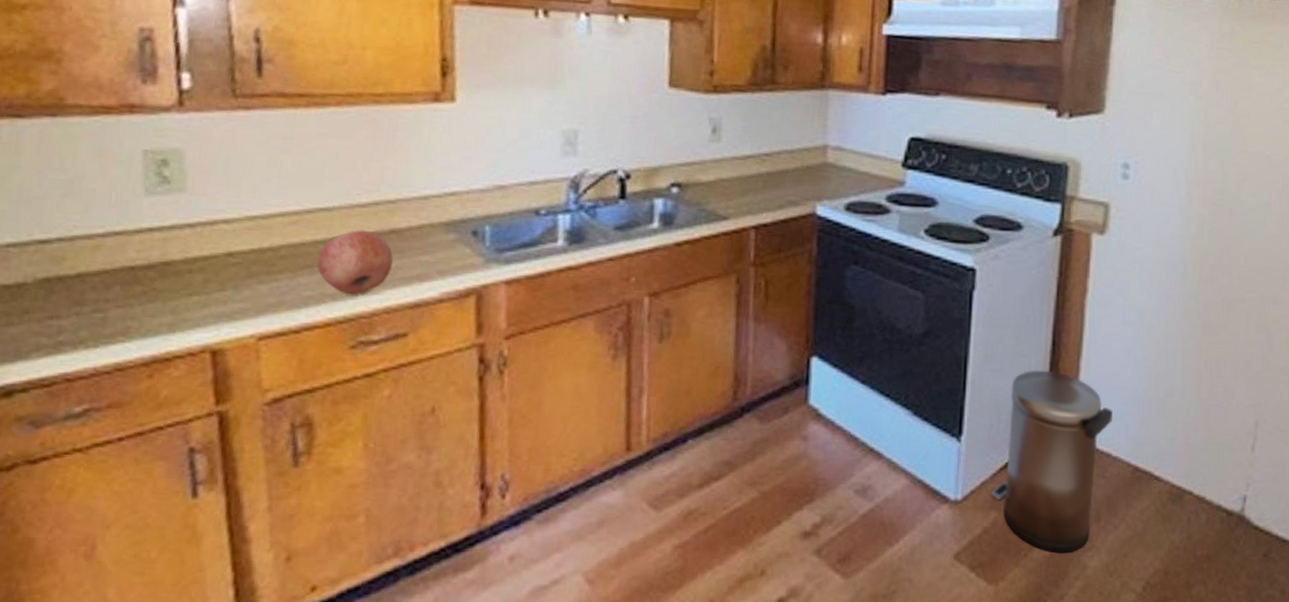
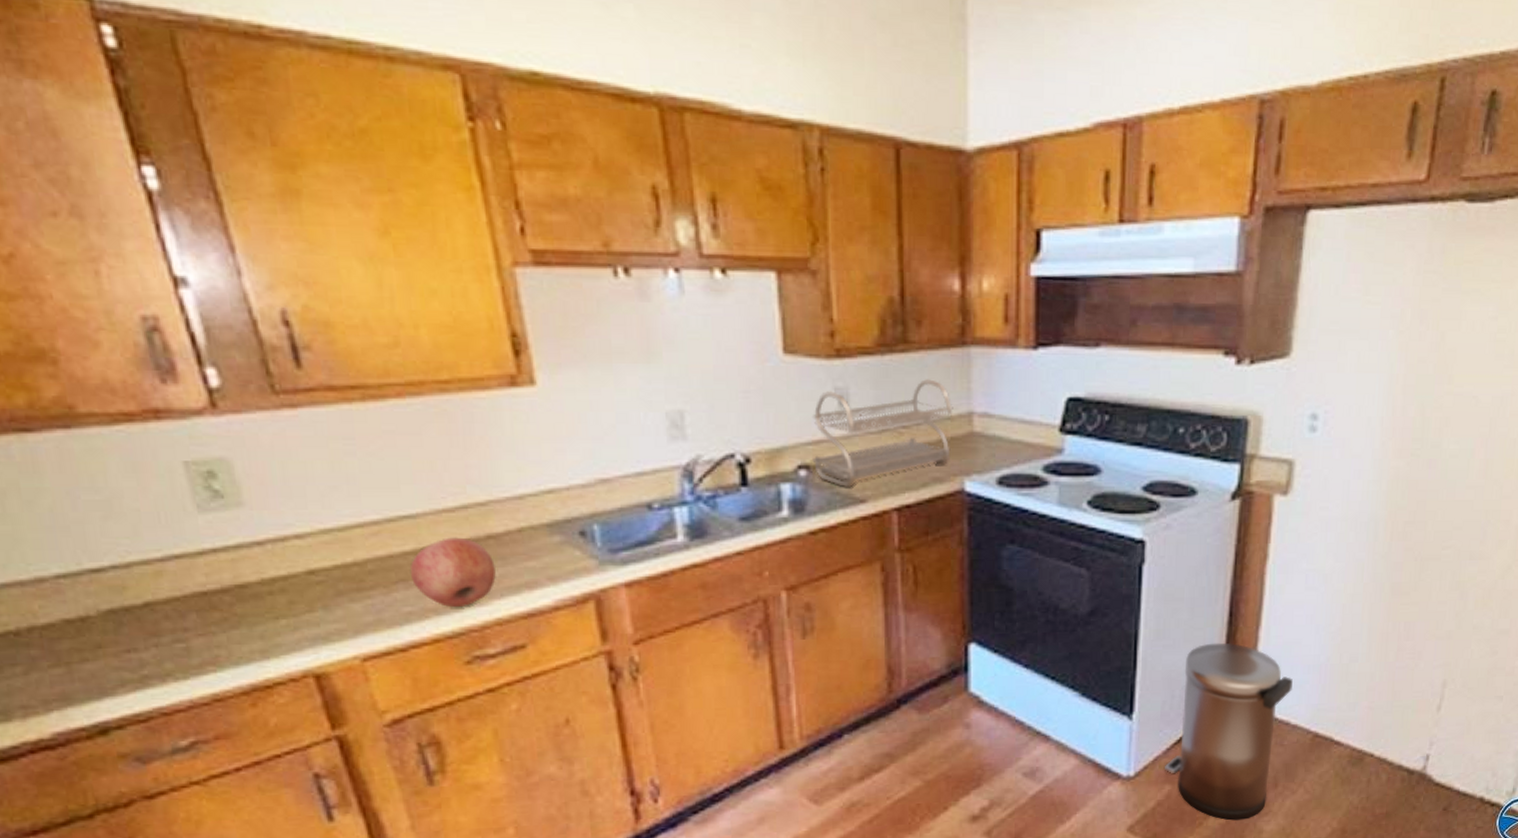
dish rack: none [684,115,811,205] -> present [812,379,953,487]

